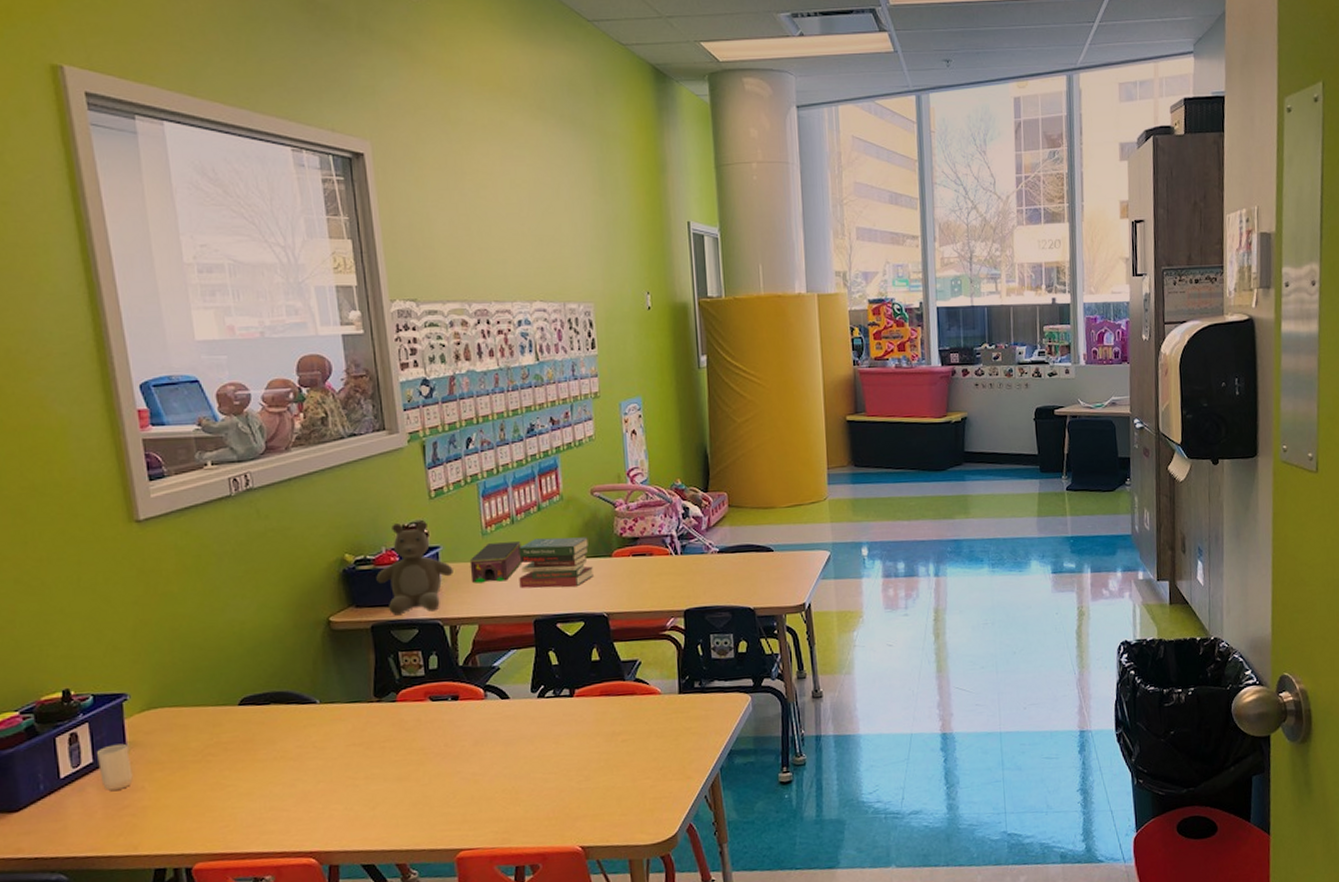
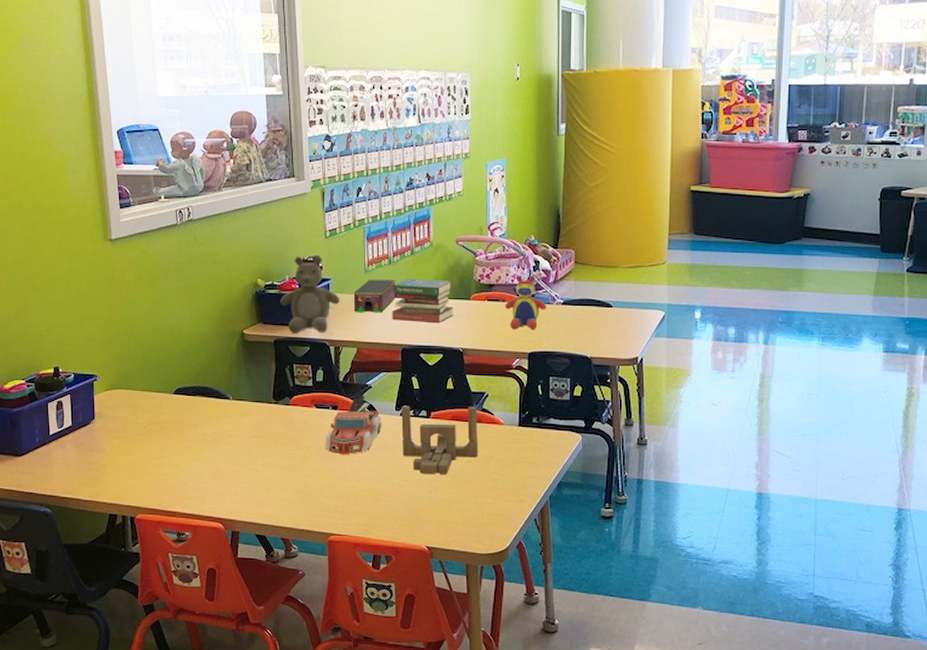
cup: present [96,743,133,792] -> none [74,413,98,450]
toy truck: none [446,679,517,753] -> present [326,395,383,455]
toy blocks: none [538,677,634,762] -> present [401,406,478,474]
stuffed animal: none [653,523,701,585] -> present [505,275,547,330]

